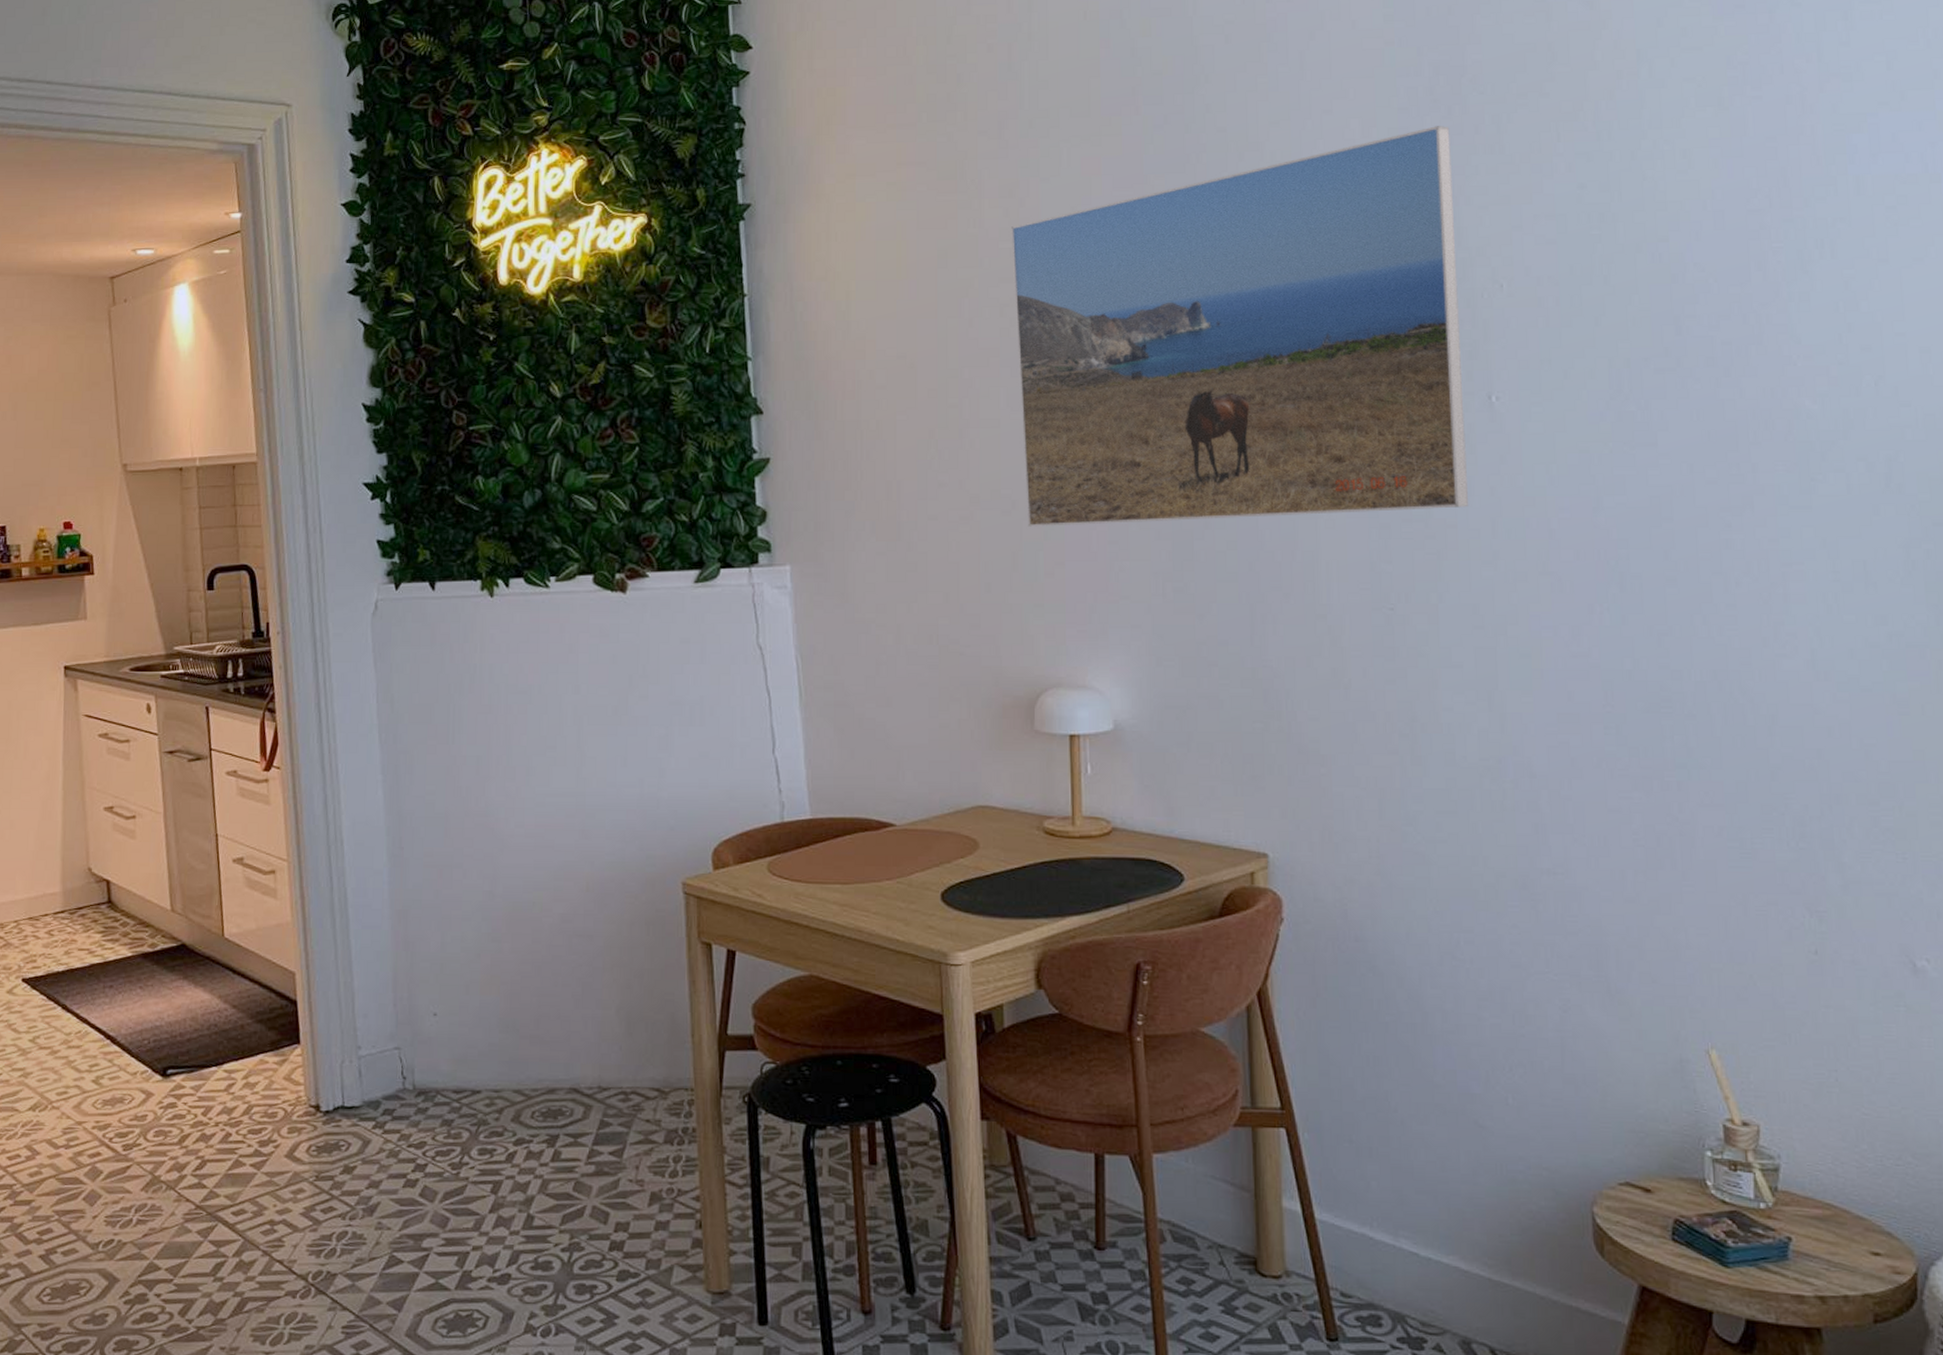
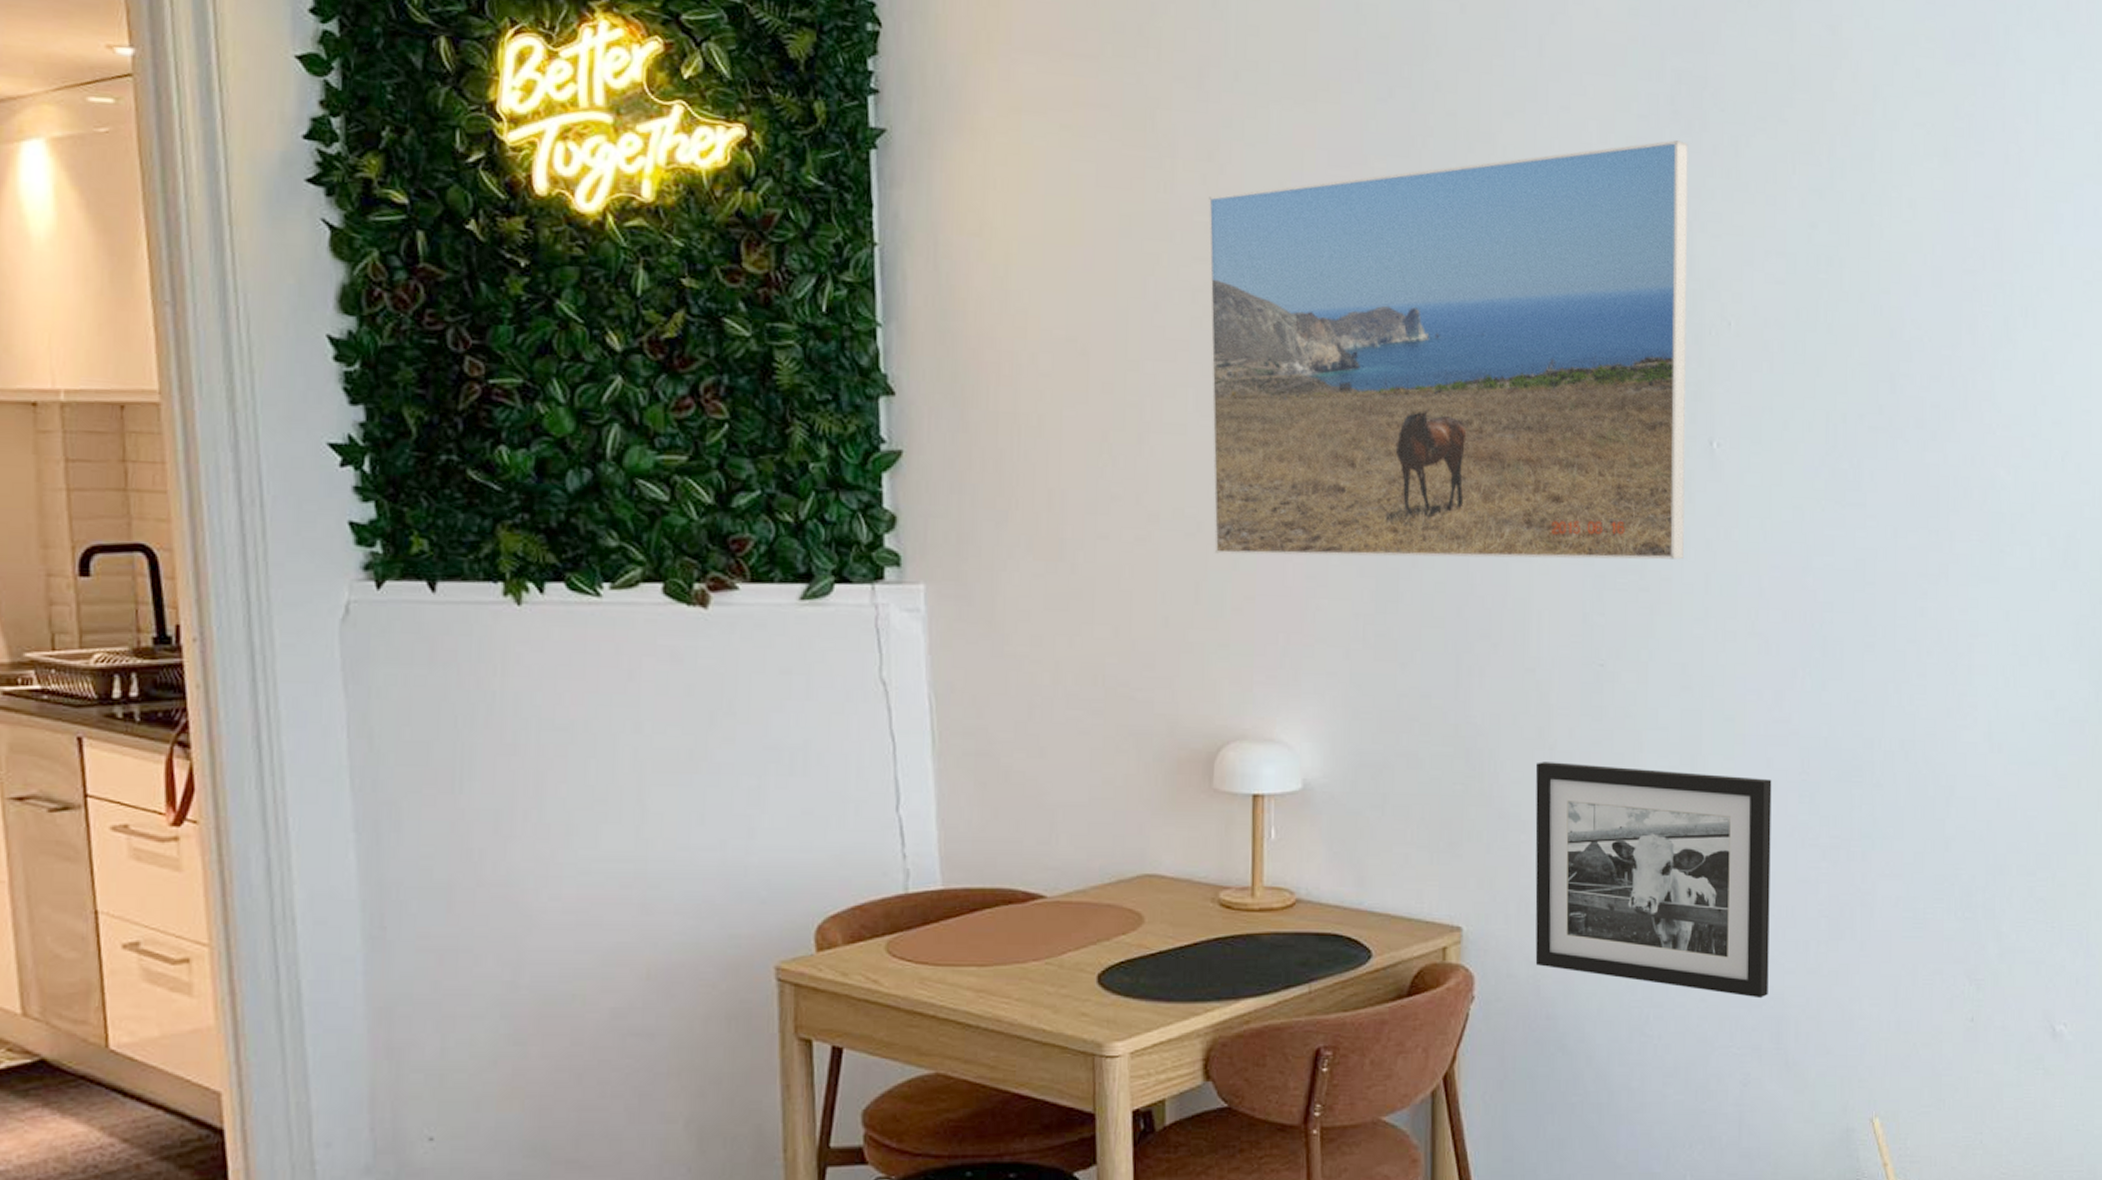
picture frame: none [1333,700,1584,926] -> present [1535,762,1772,999]

